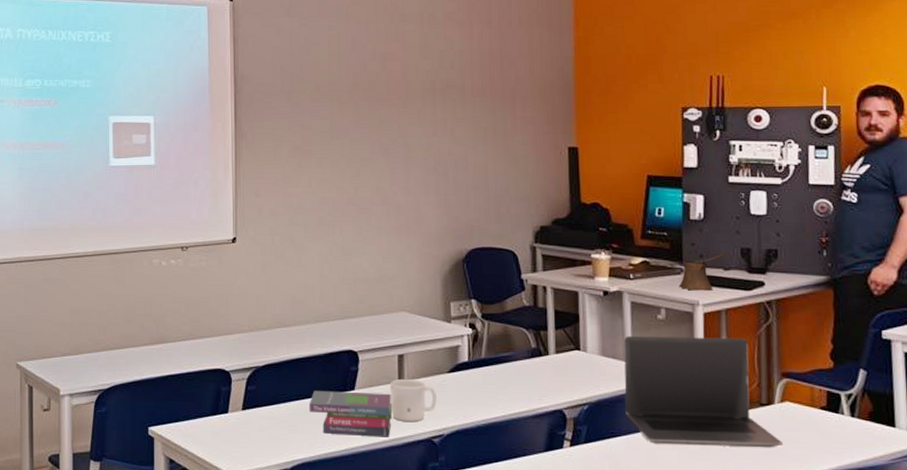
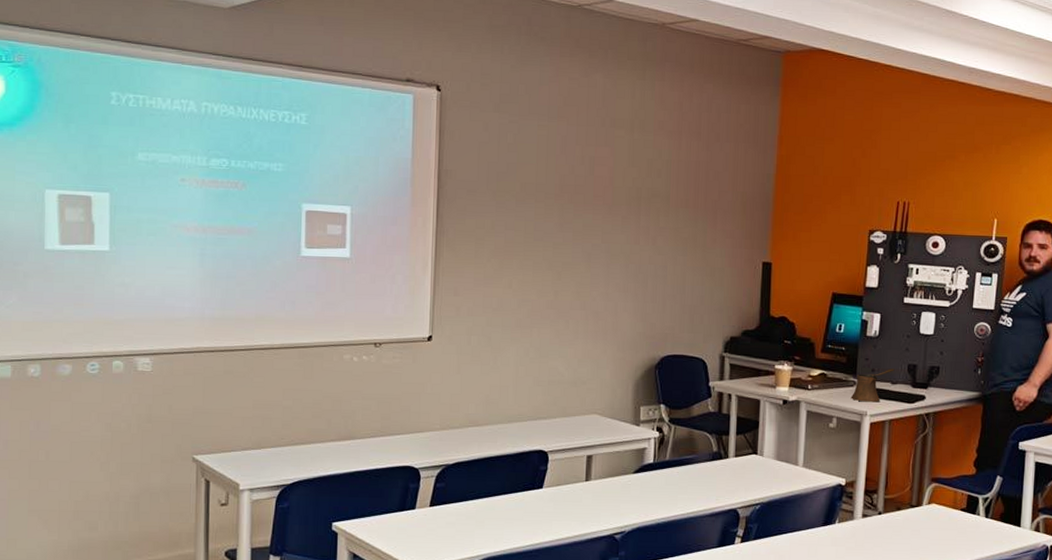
books: present [309,391,393,437] -> none [496,489,579,534]
mug: present [389,378,437,423] -> none [576,478,621,520]
laptop computer: present [623,336,784,448] -> none [793,442,927,545]

